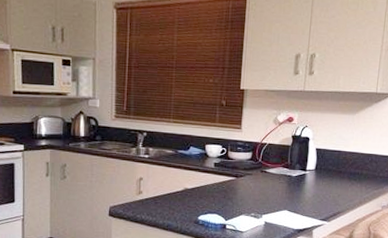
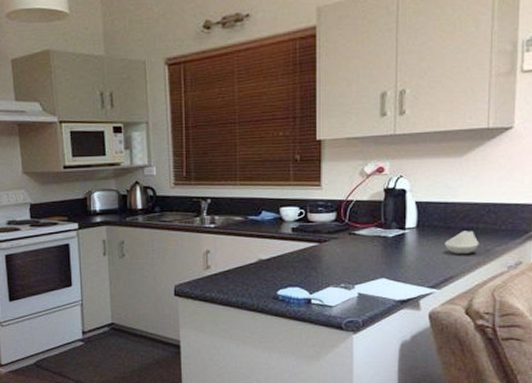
spoon rest: none [336,175,362,194] -> present [445,230,479,254]

